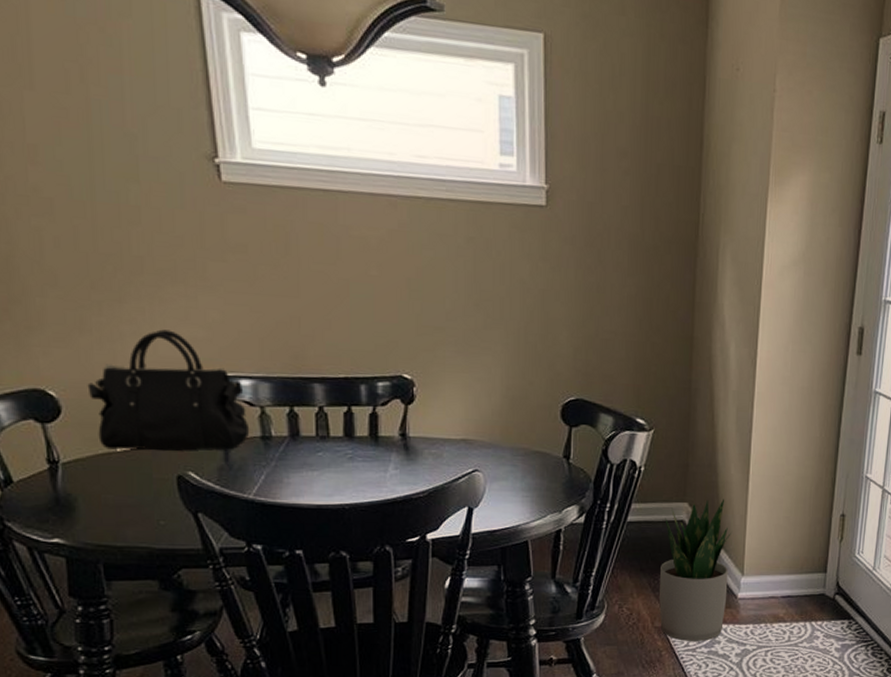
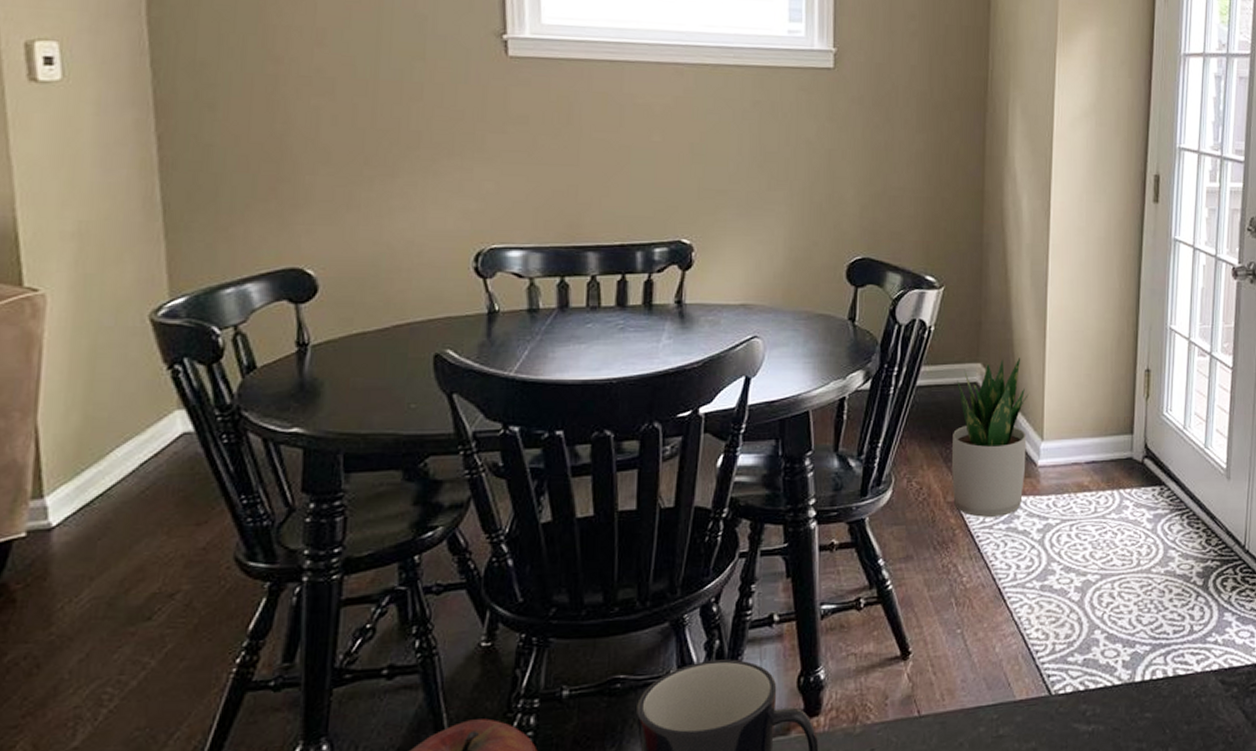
shoulder bag: present [87,329,250,451] -> none [348,203,517,329]

